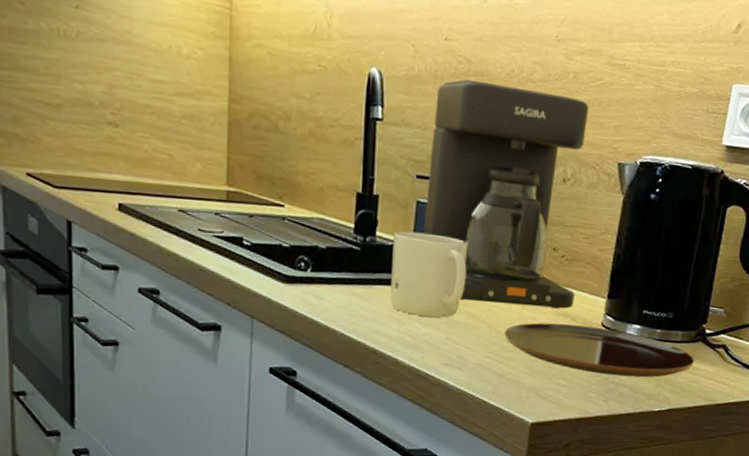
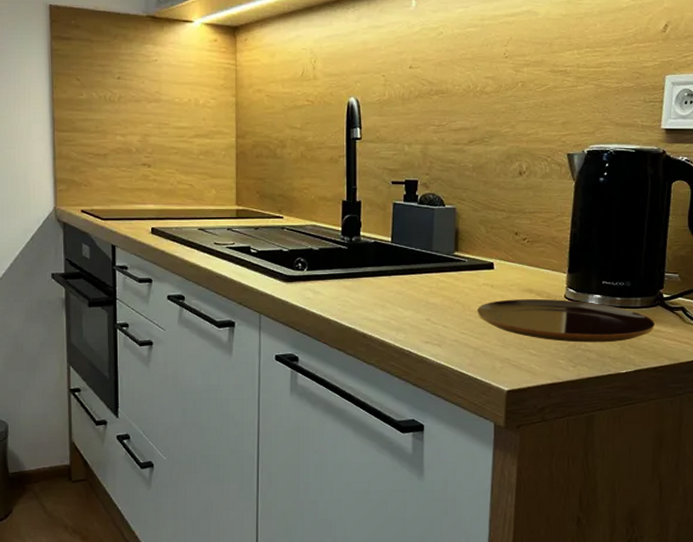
mug: present [390,231,468,318] -> none [375,229,440,301]
coffee maker: present [424,79,589,309] -> none [401,98,538,286]

